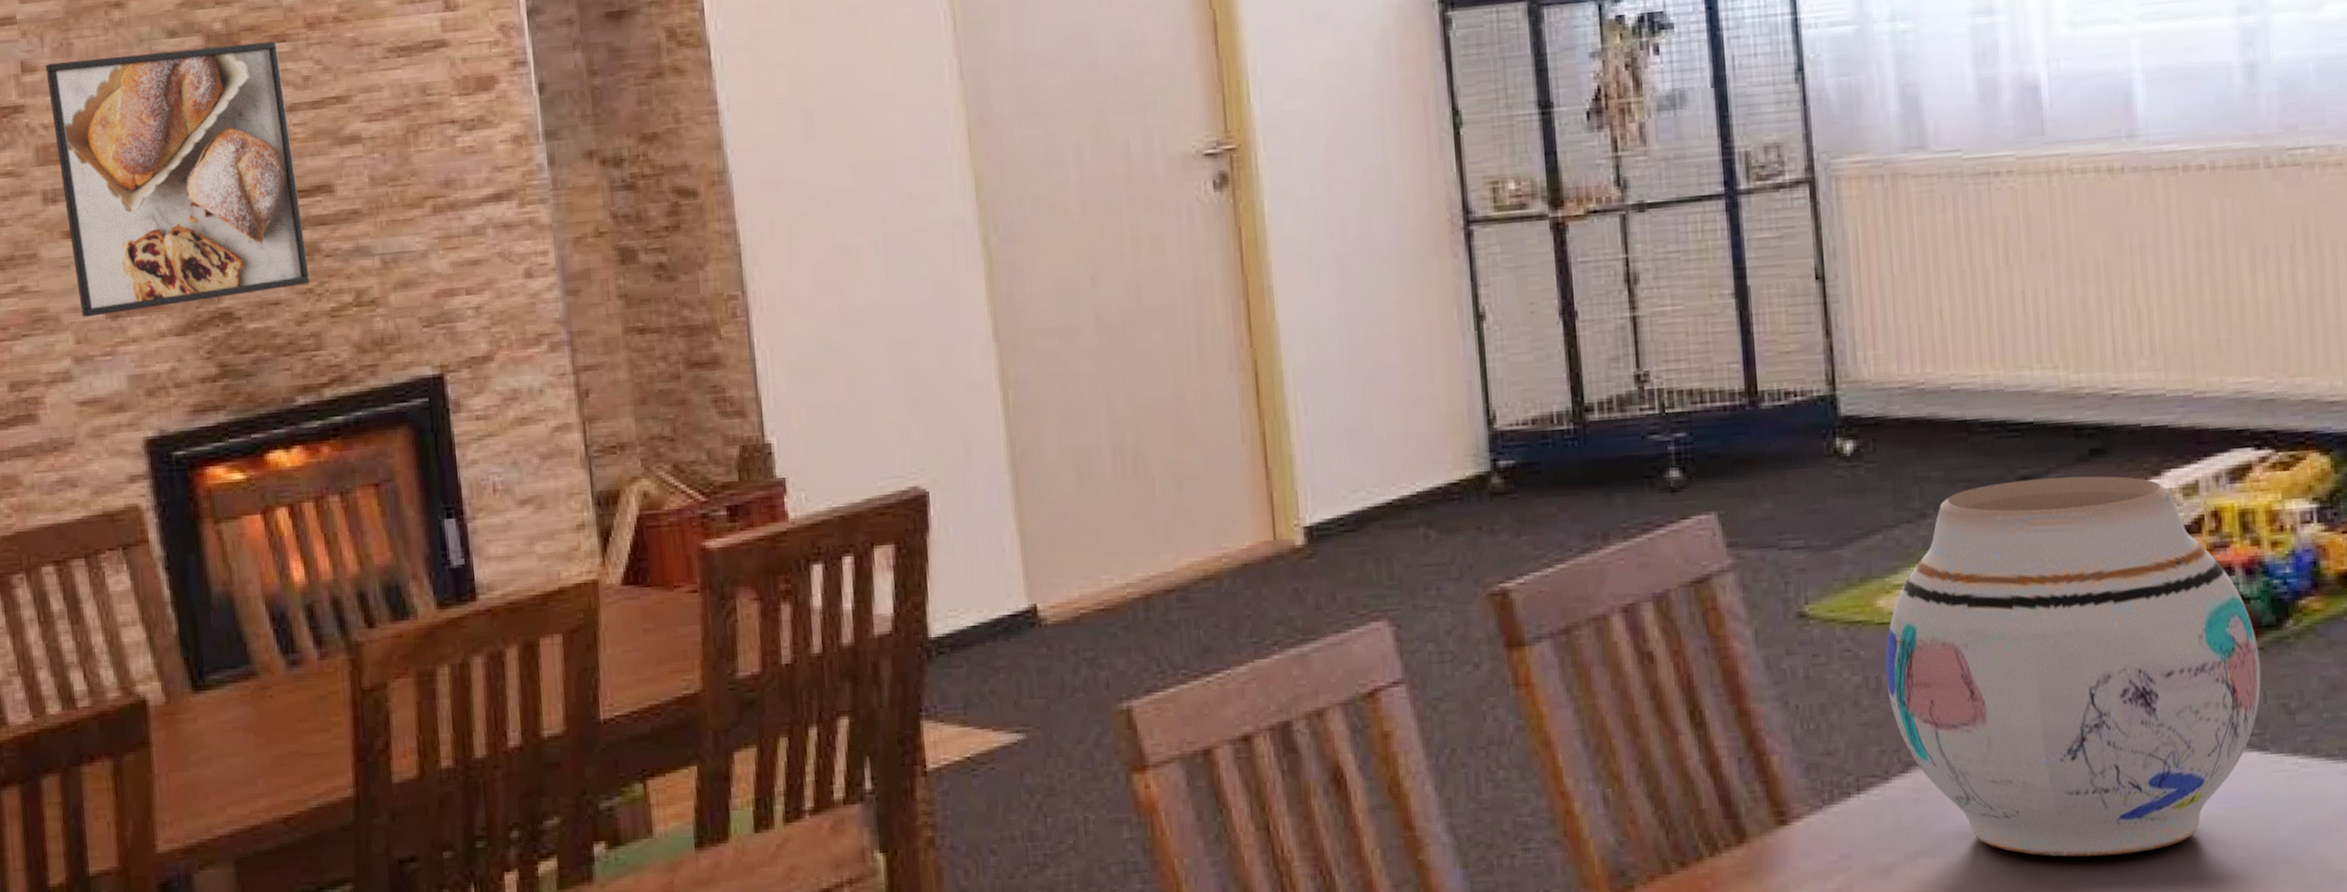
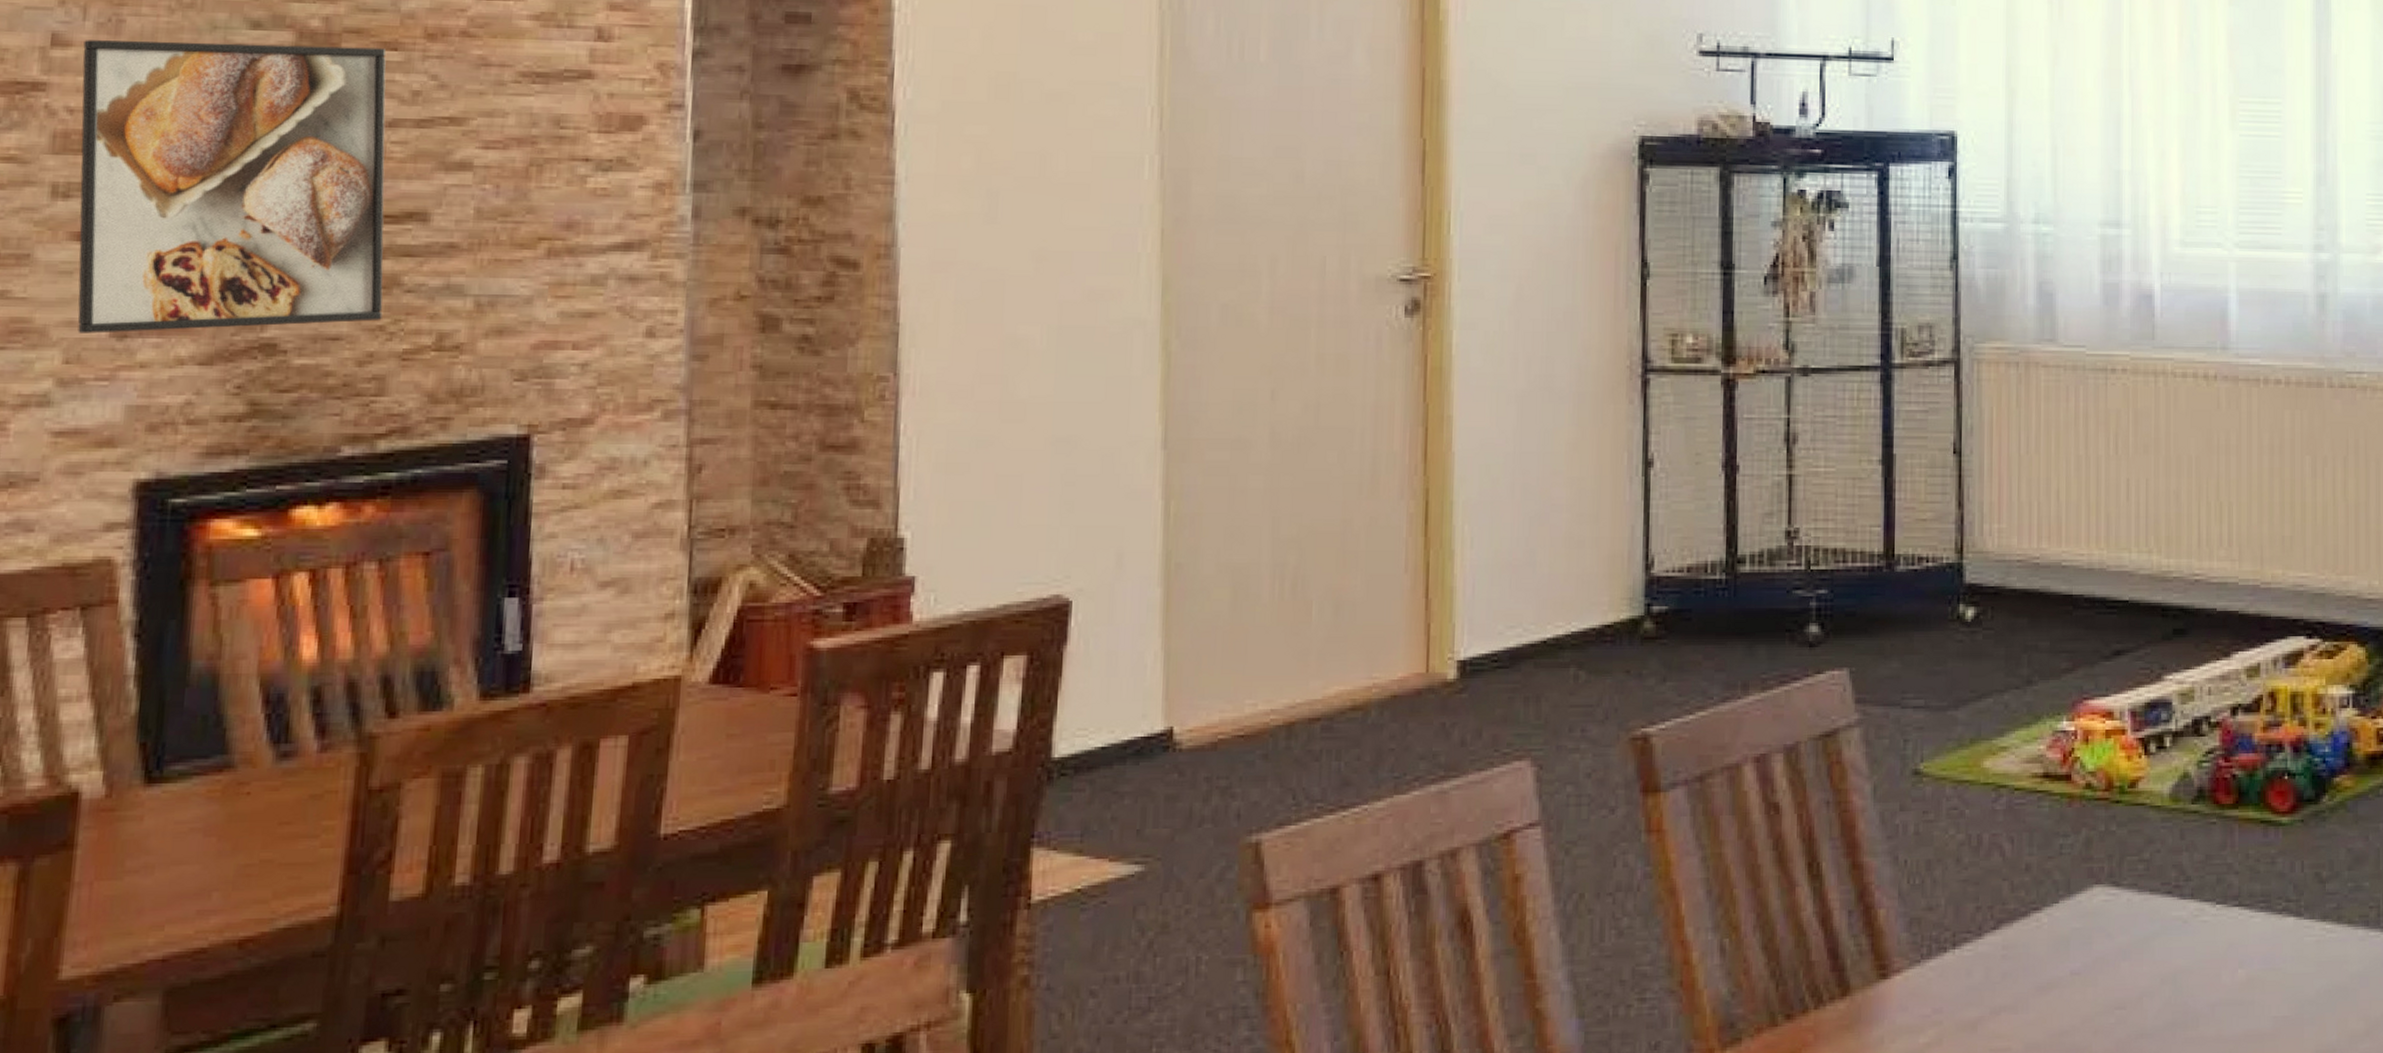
vase: present [1885,476,2261,857] -> none [1986,654,2300,1014]

